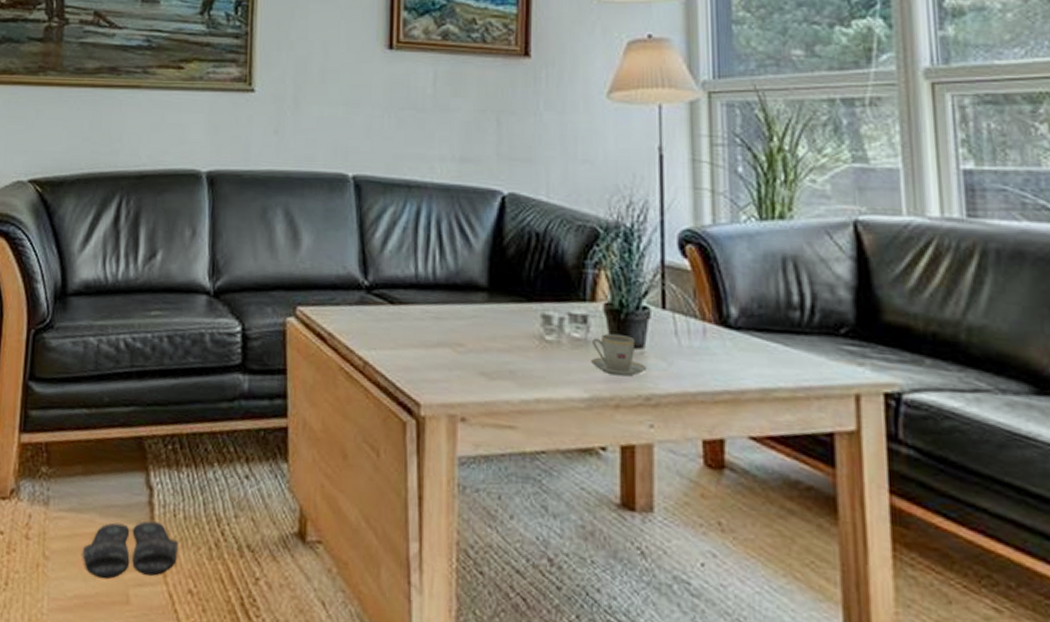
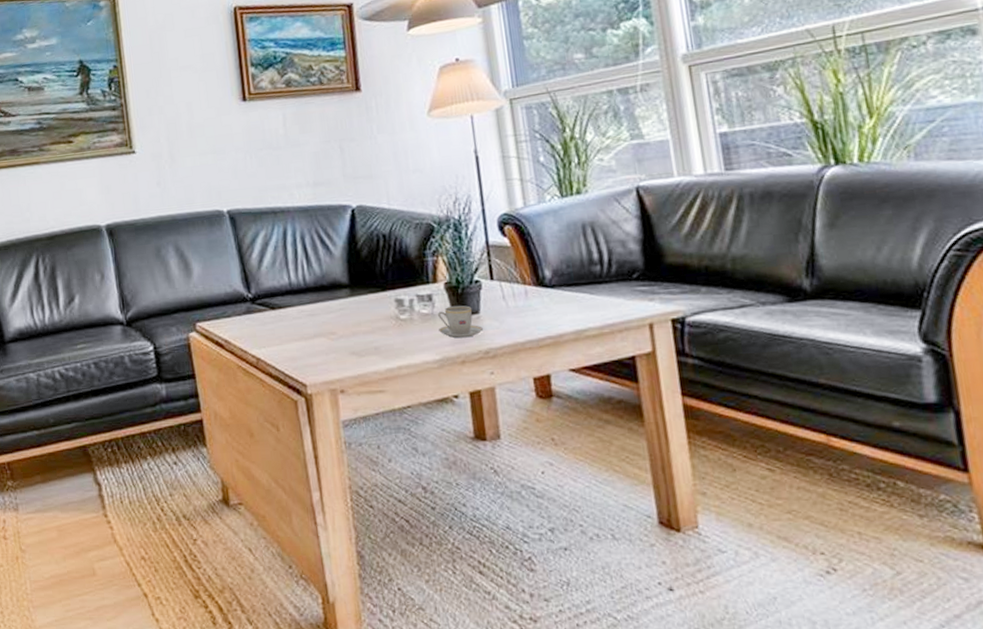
slippers: present [83,521,179,578] -> none [52,509,129,559]

